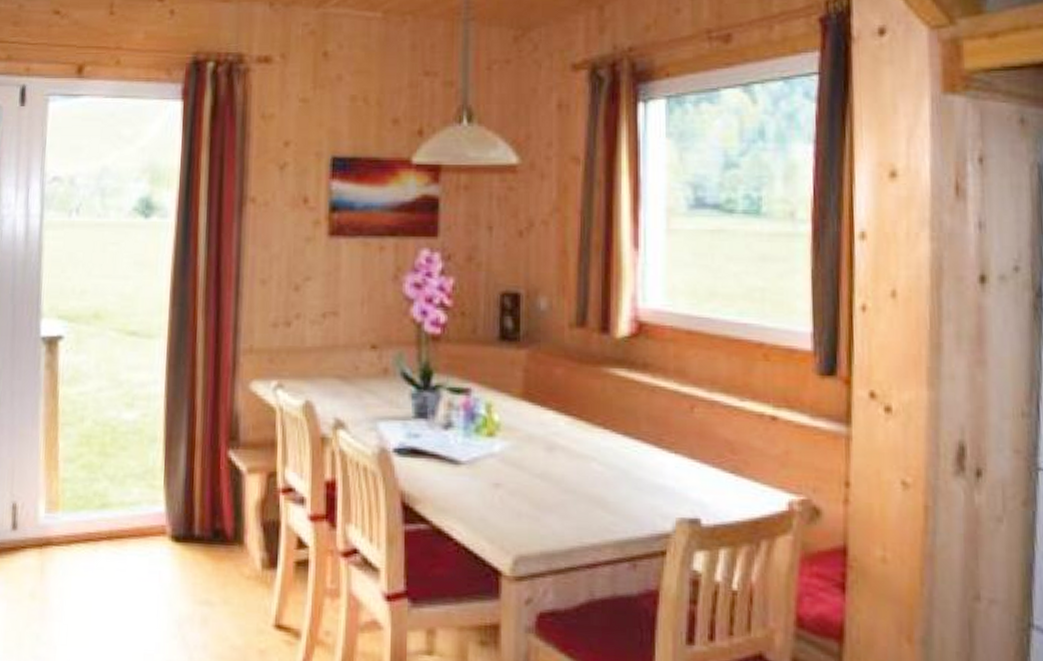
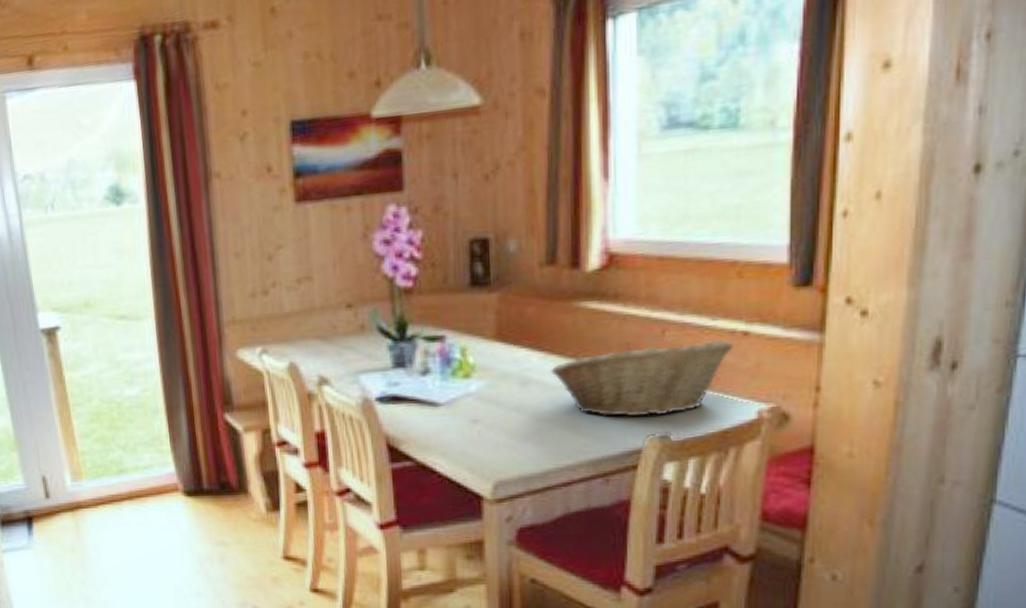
fruit basket: none [578,415,762,498] -> present [551,340,734,417]

